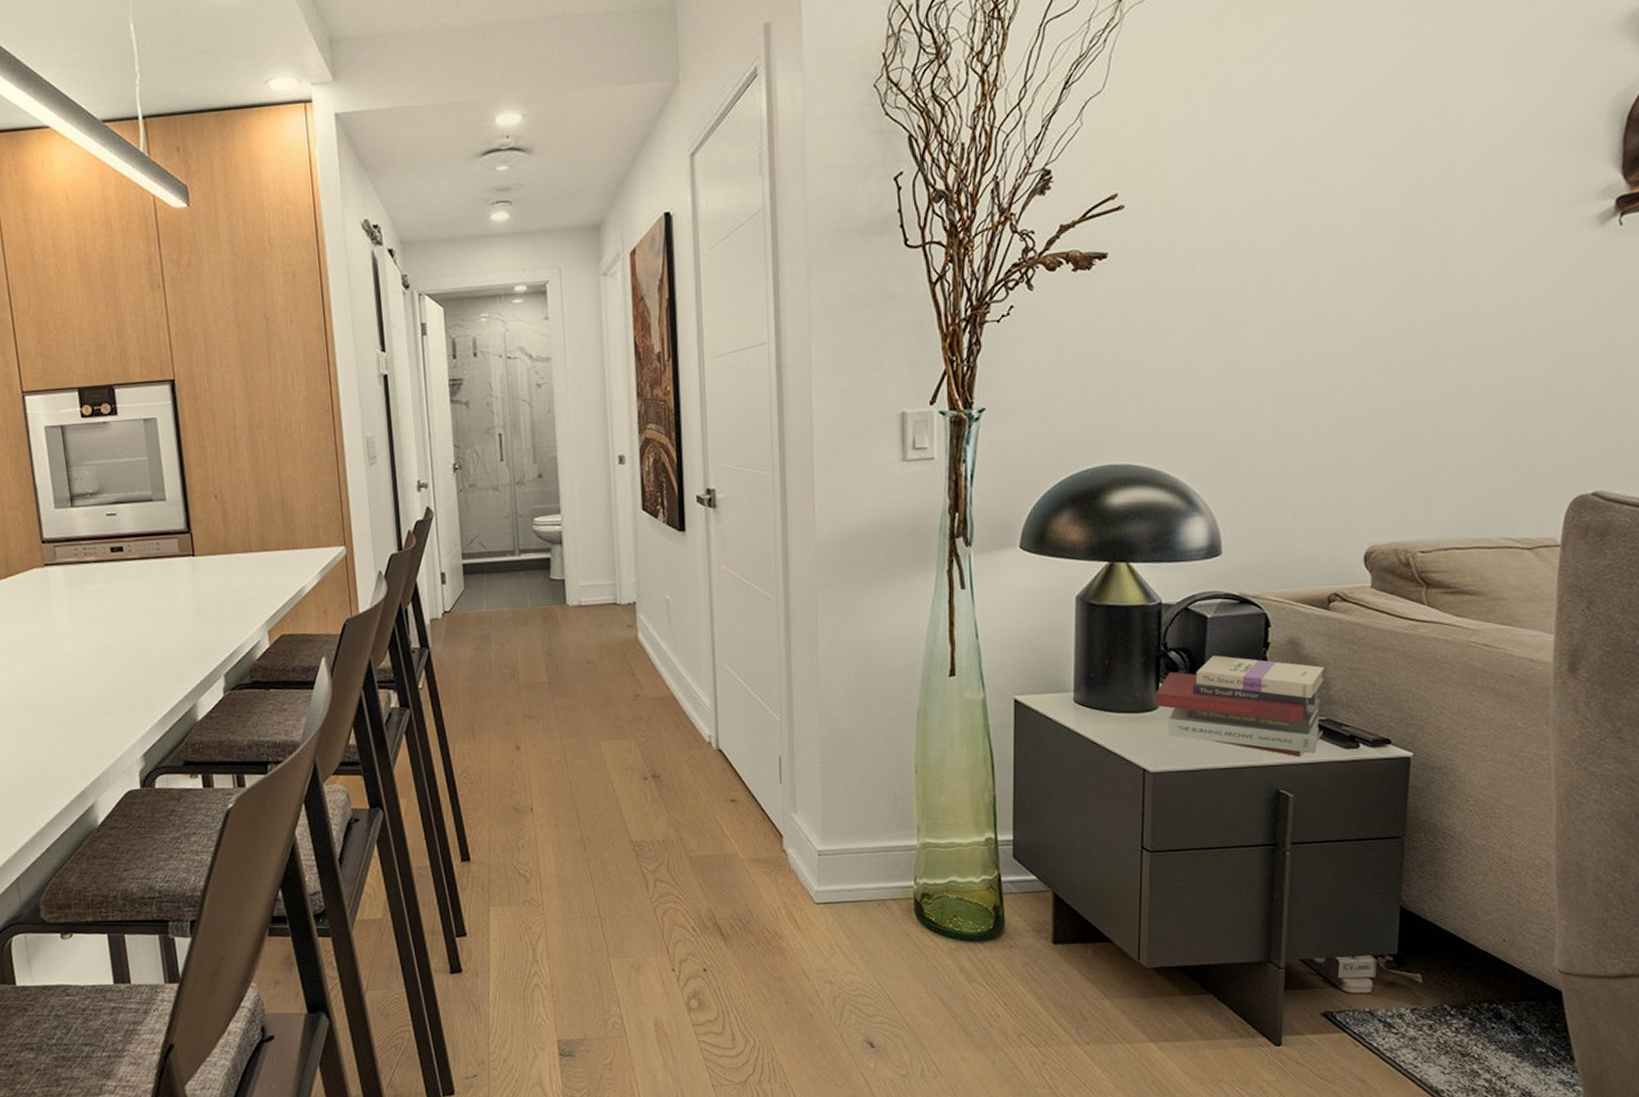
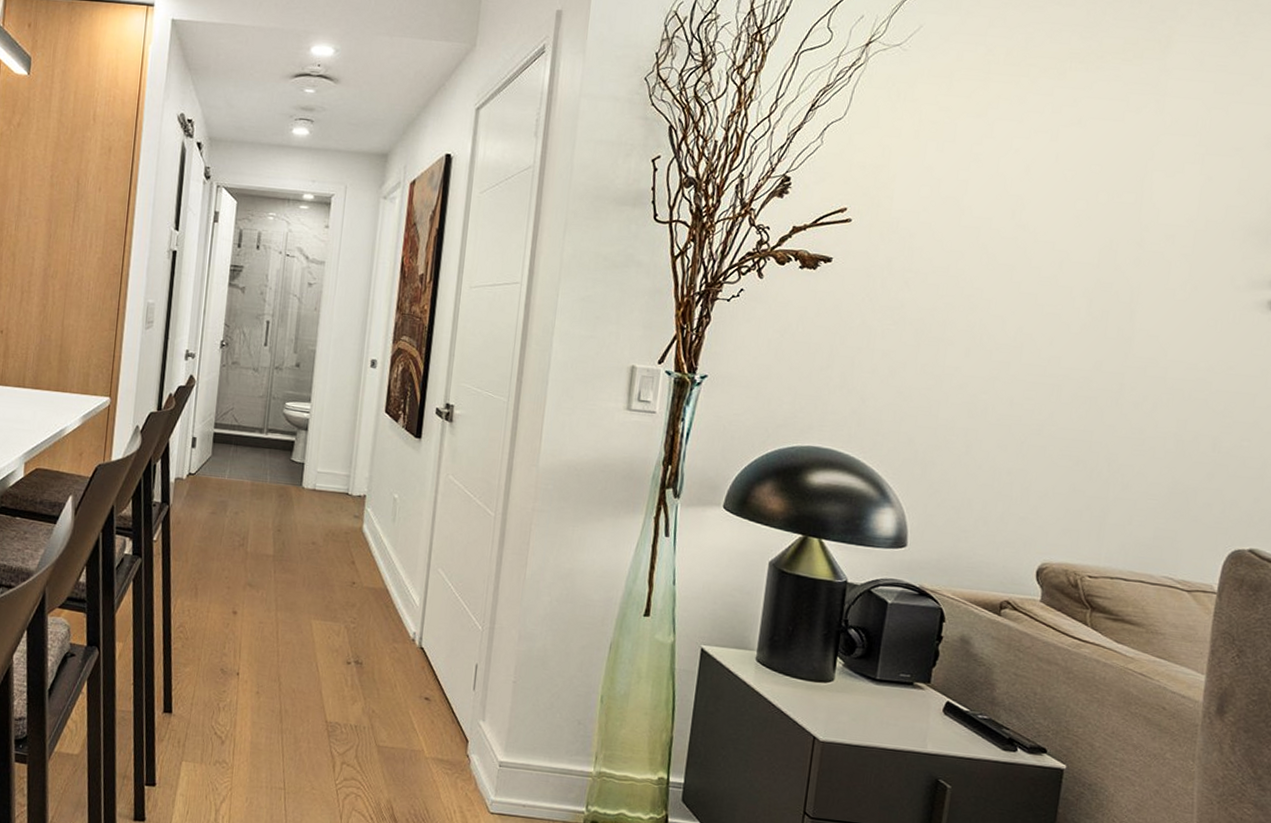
books: present [1155,655,1325,757] -> none [831,639,992,750]

